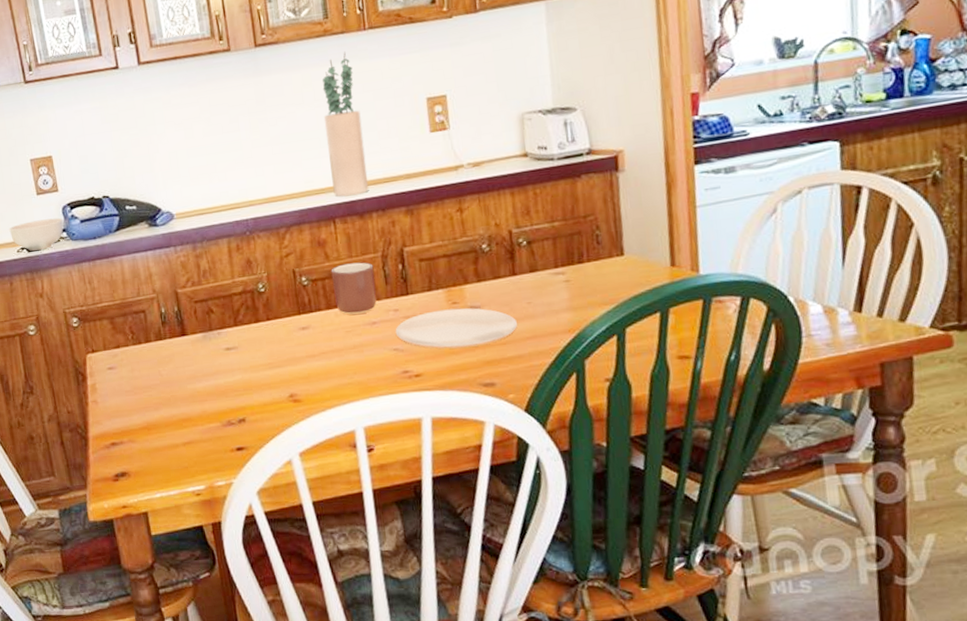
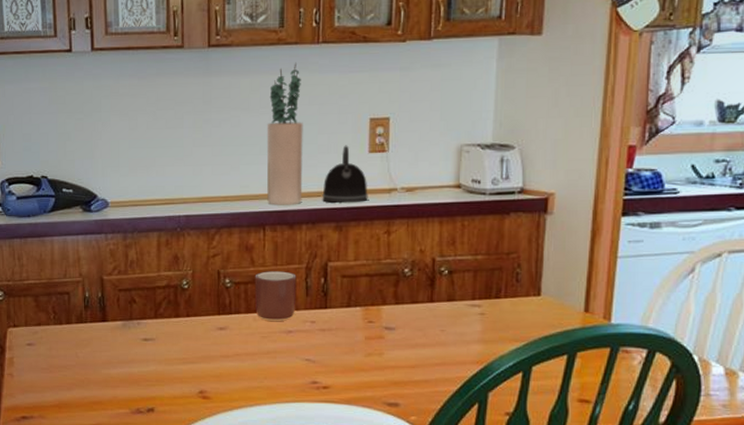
kettle: none [388,127,436,188] -> present [322,145,368,204]
plate: present [395,308,518,349] -> none [309,327,429,366]

